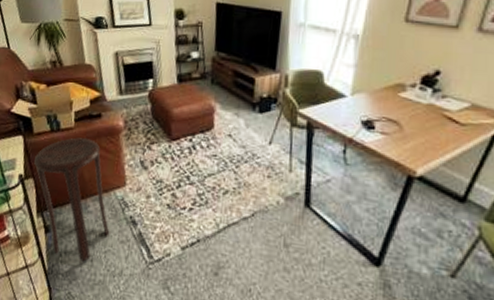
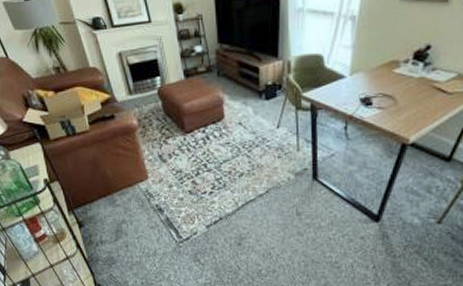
stool: present [34,137,110,262] -> none [56,139,140,248]

